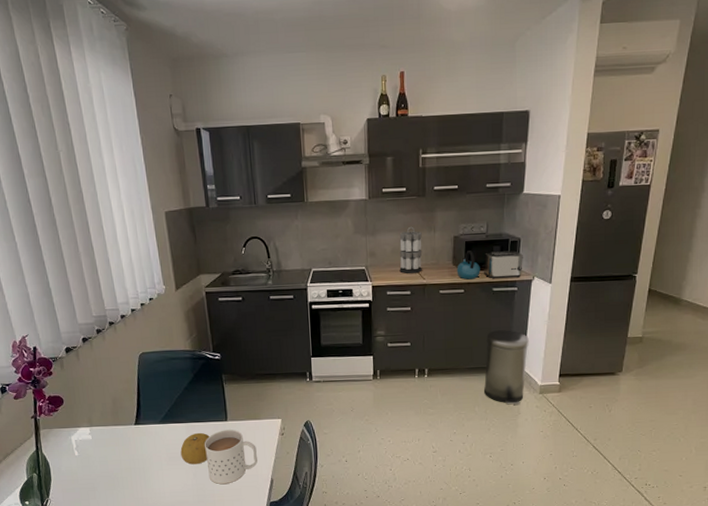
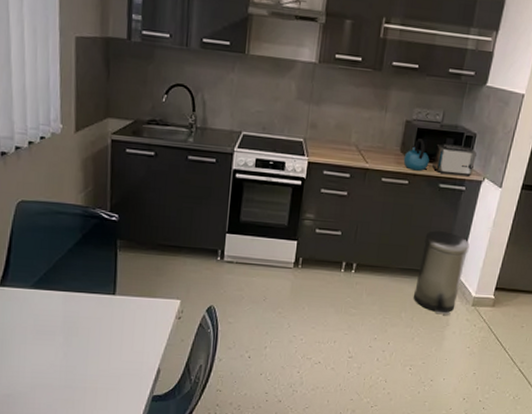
fruit: present [180,432,210,465] -> none [51,304,91,342]
mug: present [204,429,257,485] -> none [82,305,146,370]
spice rack: present [399,226,423,274] -> none [341,101,372,156]

